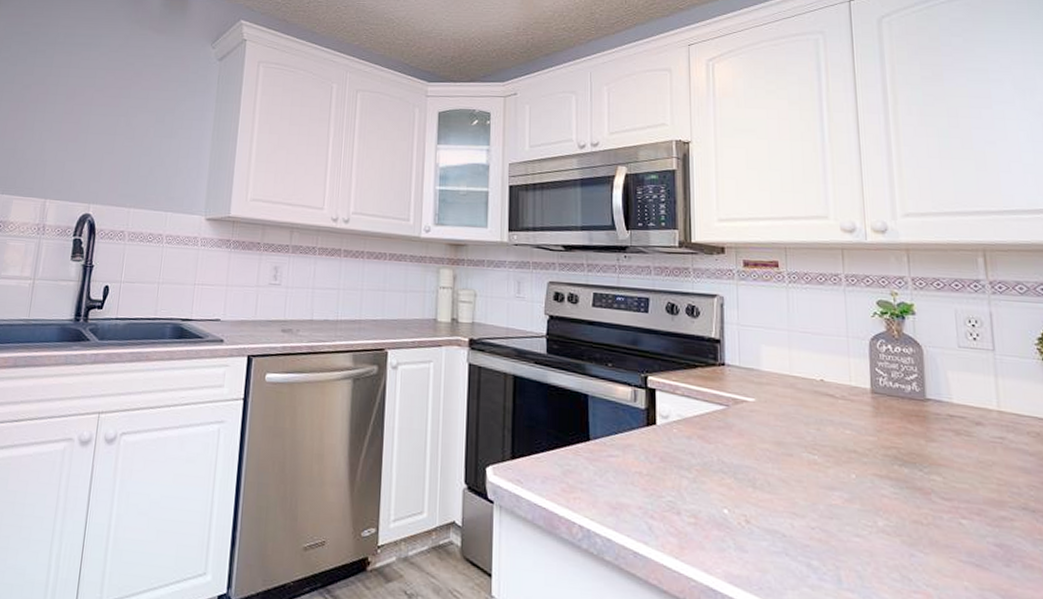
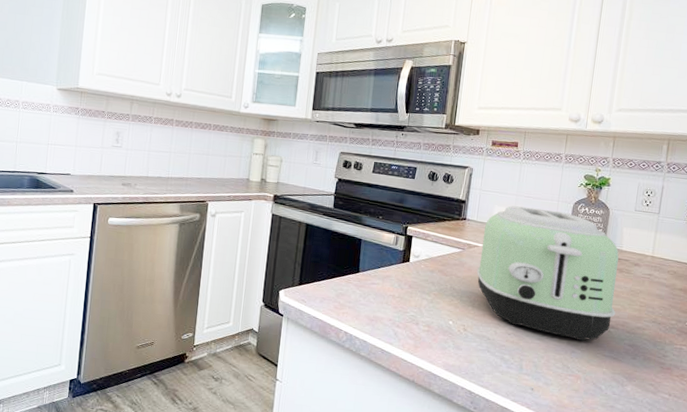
toaster: none [750,344,963,539] -> present [476,205,619,342]

